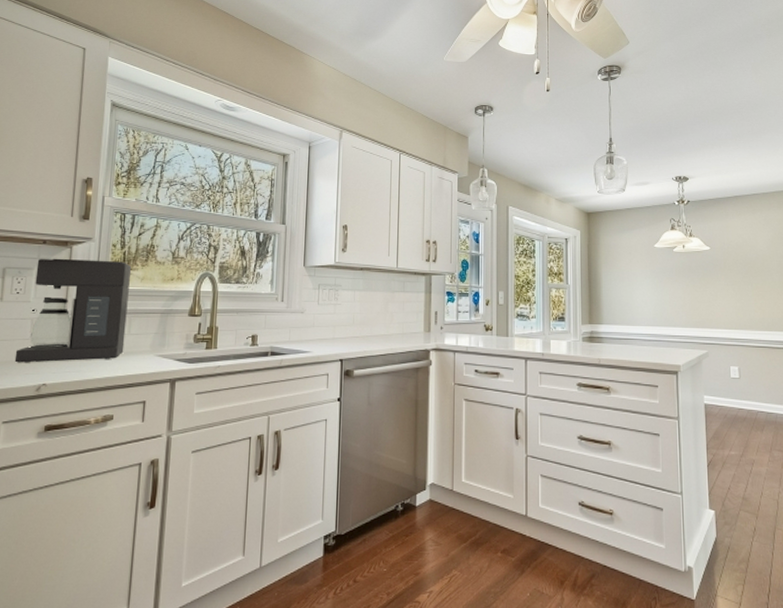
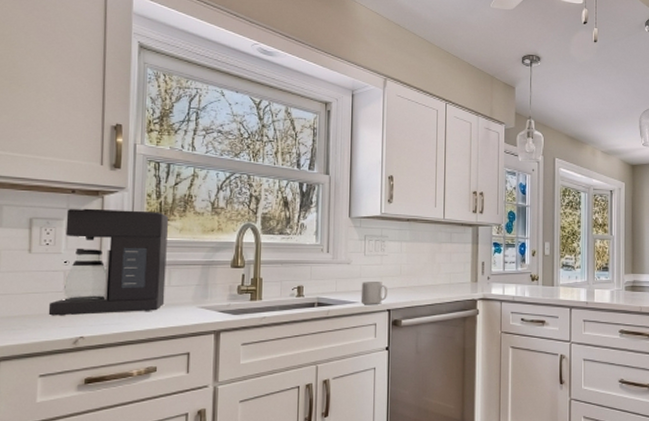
mug: none [313,331,340,354] -> present [360,282,387,304]

